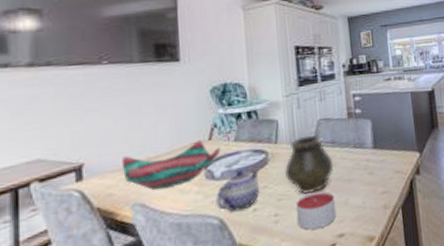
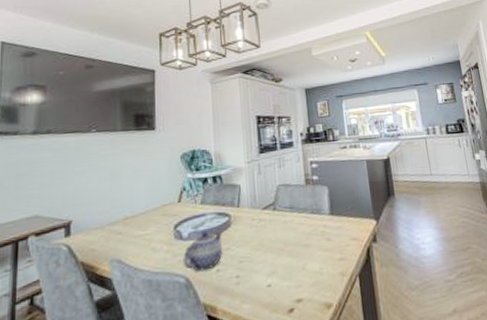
decorative bowl: present [122,140,221,190] -> none [104,202,188,247]
vase: present [284,135,334,194] -> none [245,200,292,257]
candle: present [295,191,336,230] -> none [256,255,294,293]

